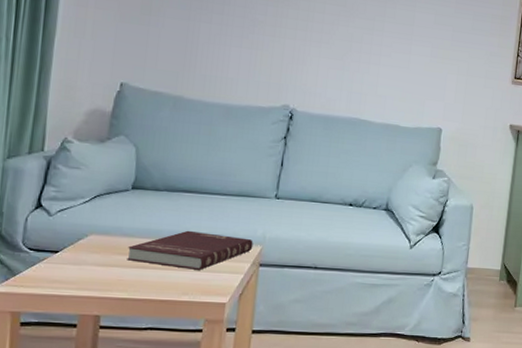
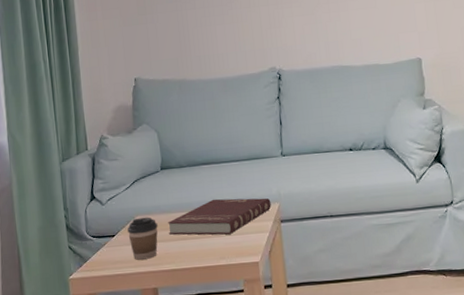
coffee cup: none [75,236,116,283] -> present [127,217,158,260]

